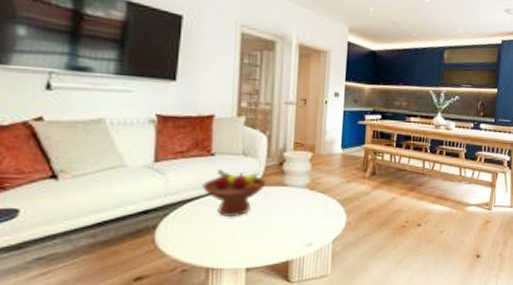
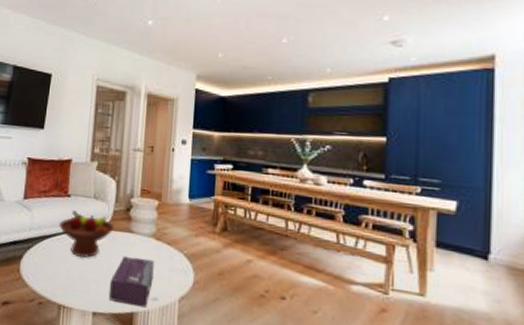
tissue box: none [262,209,309,255] -> present [108,256,154,308]

